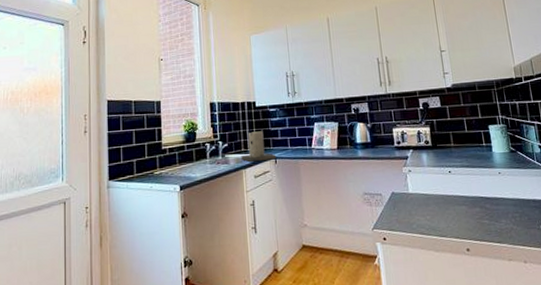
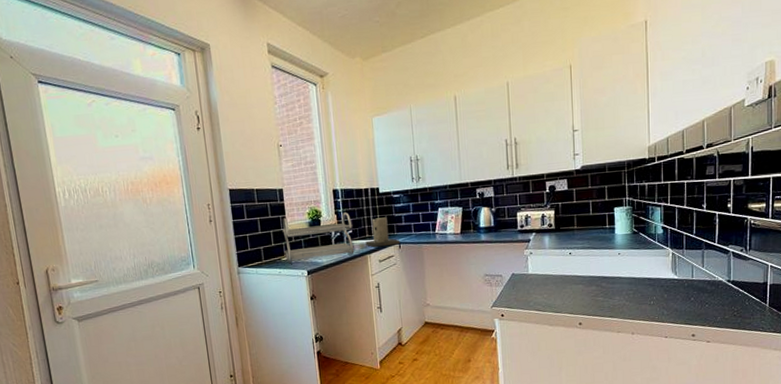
dish rack: none [157,125,229,178] -> present [282,212,354,264]

